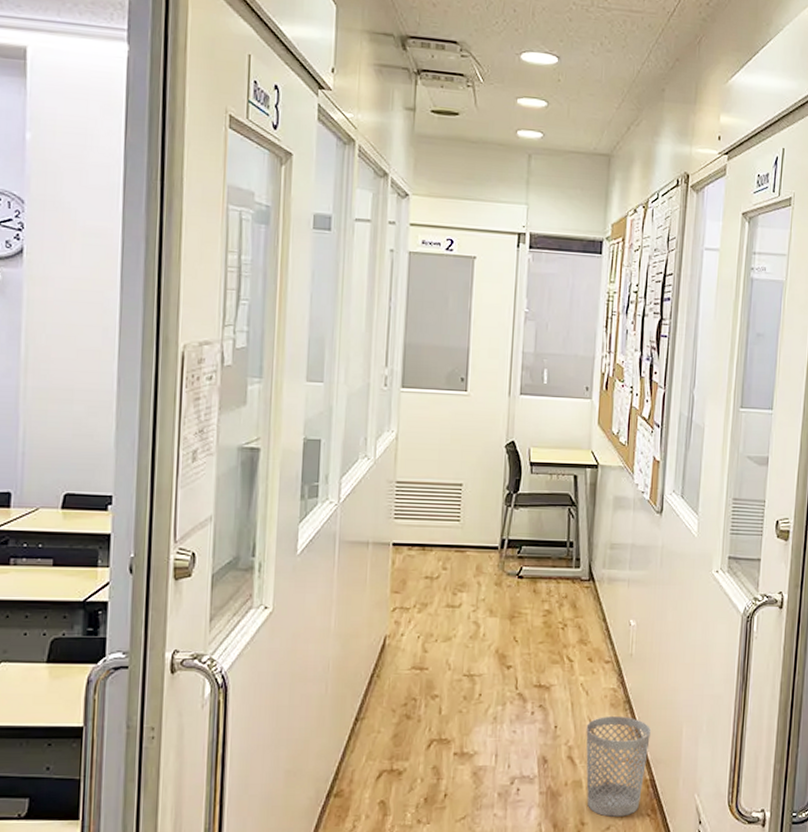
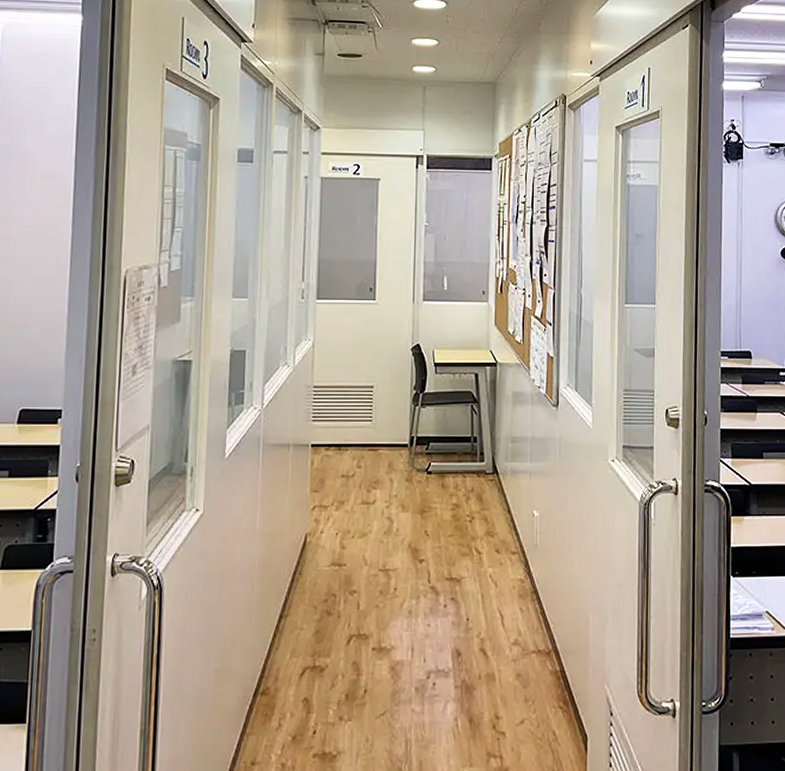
wastebasket: present [586,716,651,817] -> none [497,607,558,710]

